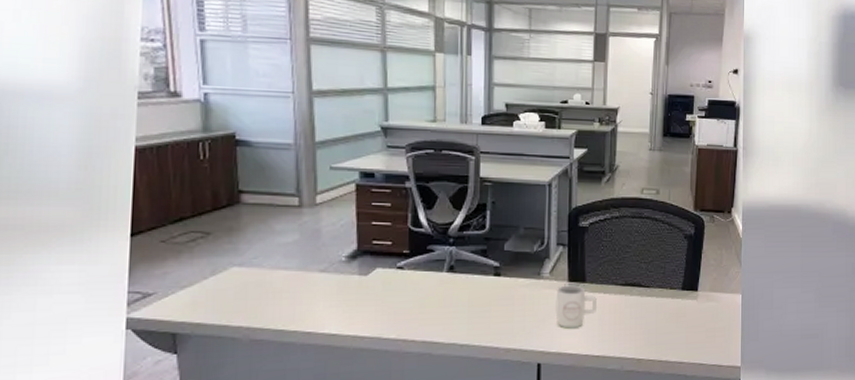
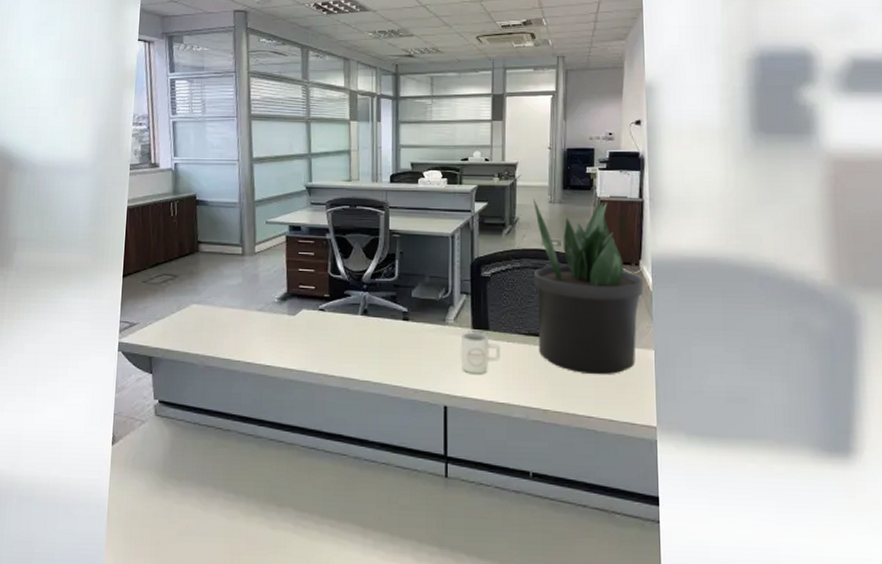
planter: none [631,146,735,321] -> present [533,199,644,374]

